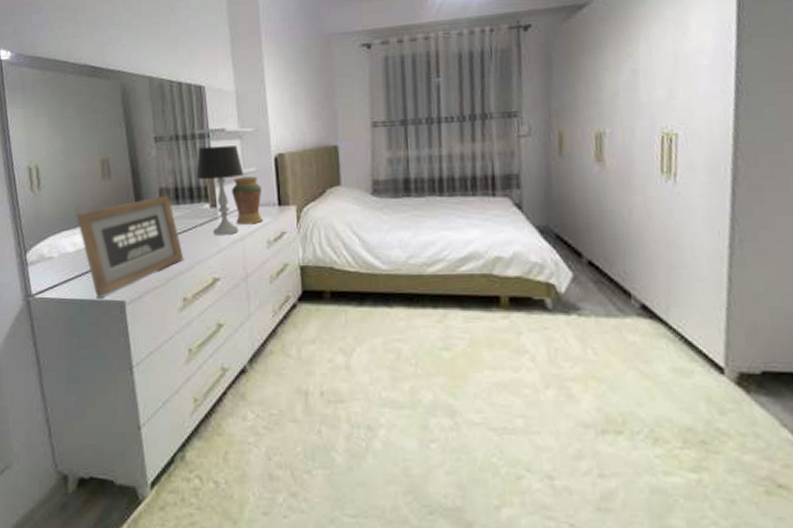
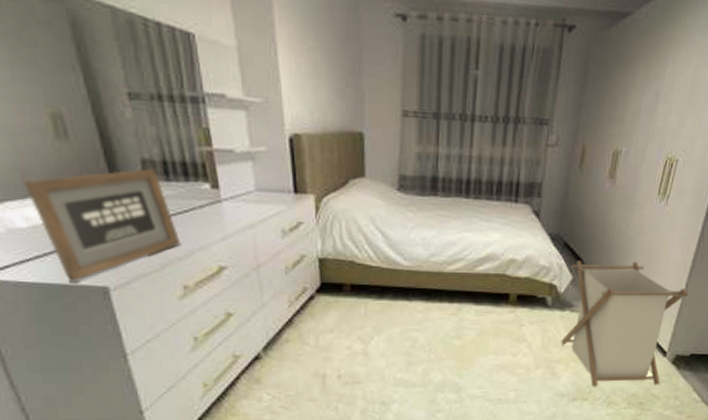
table lamp: present [196,145,244,235] -> none [190,114,252,221]
decorative vase: present [231,176,263,225] -> none [236,156,276,212]
laundry basket: none [568,253,736,415] -> present [561,261,689,386]

